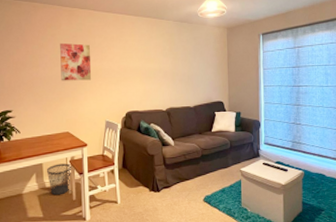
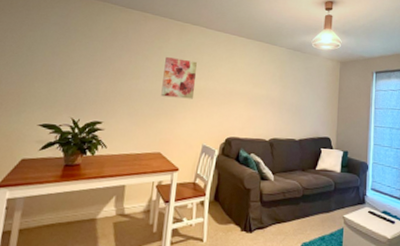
wastebasket: present [47,163,72,196] -> none [128,187,158,225]

